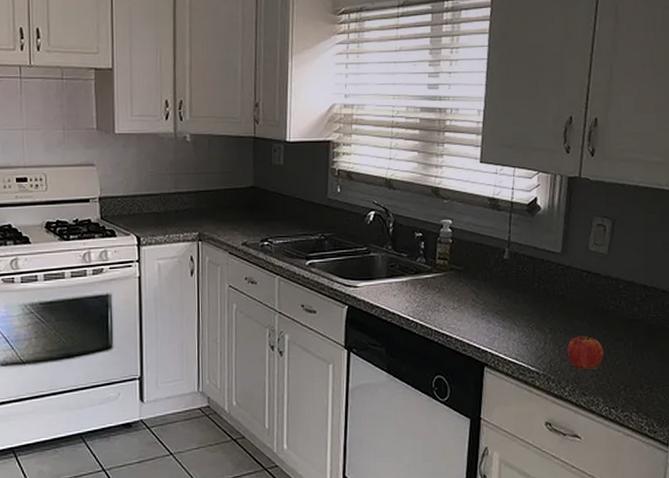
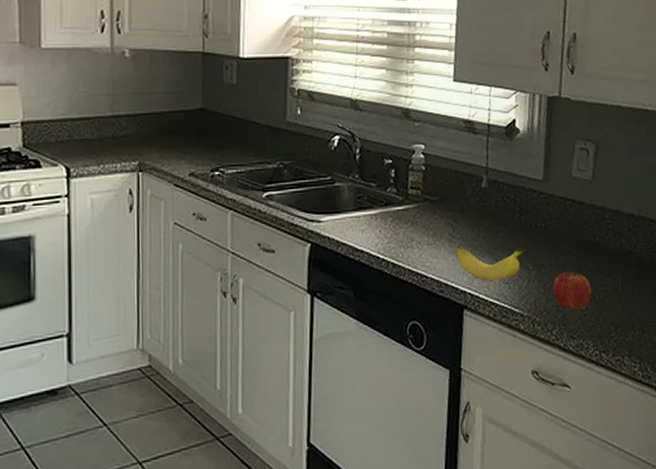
banana: none [478,310,543,342] -> present [455,245,526,281]

